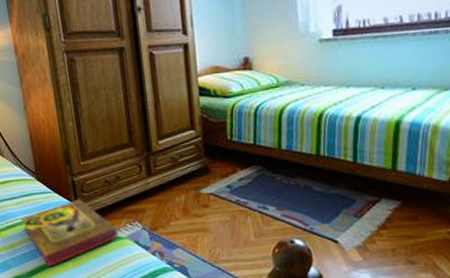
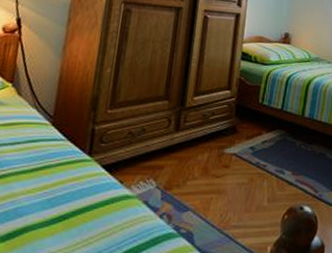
book: present [21,199,118,268] -> none [16,149,128,230]

